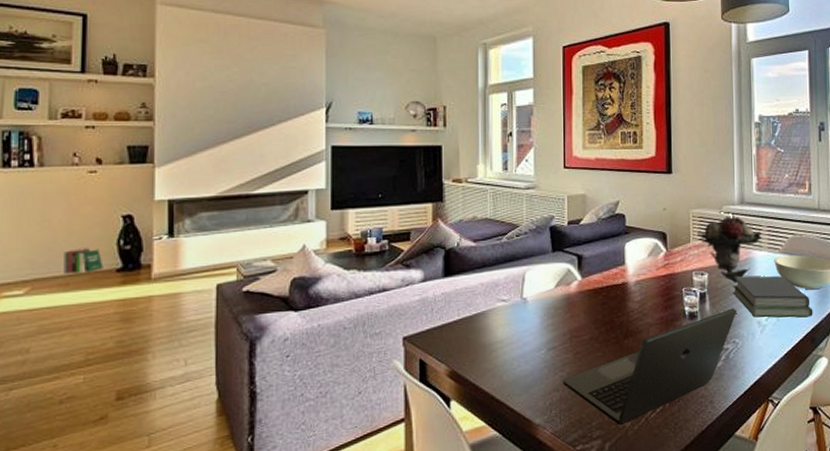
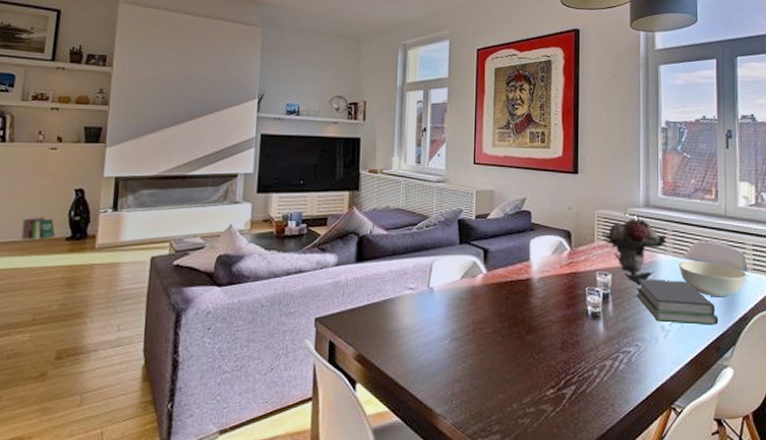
laptop: present [562,308,737,425] -> none [464,311,641,421]

